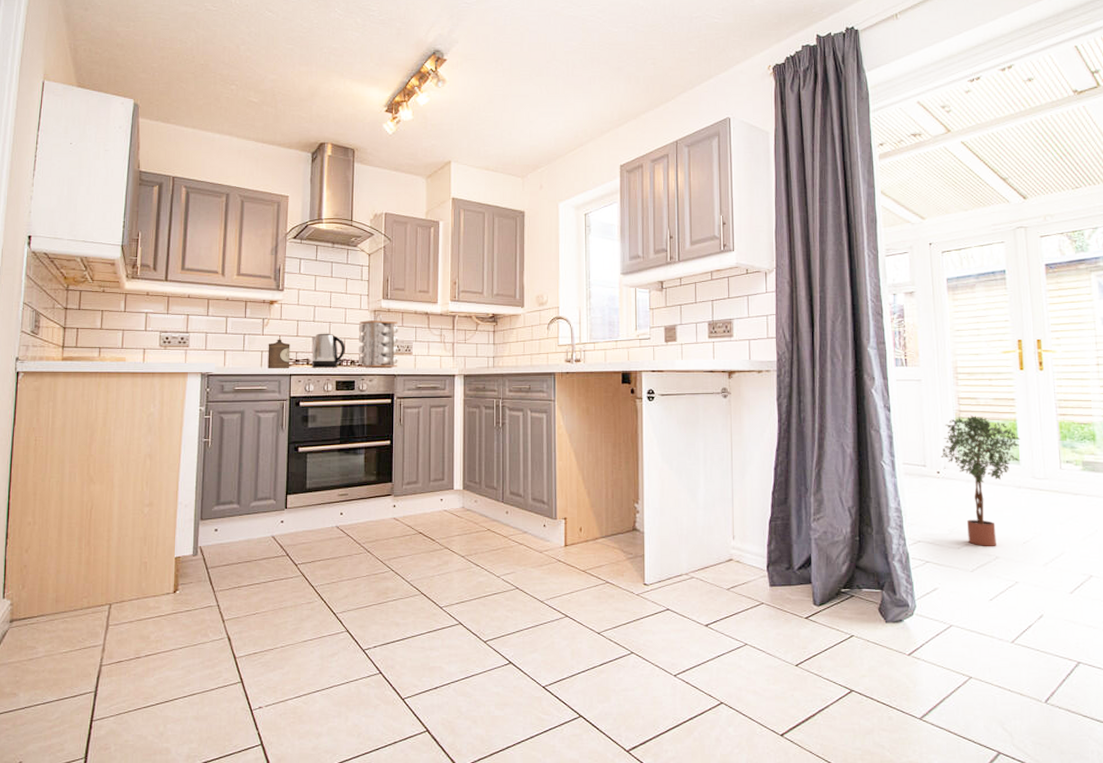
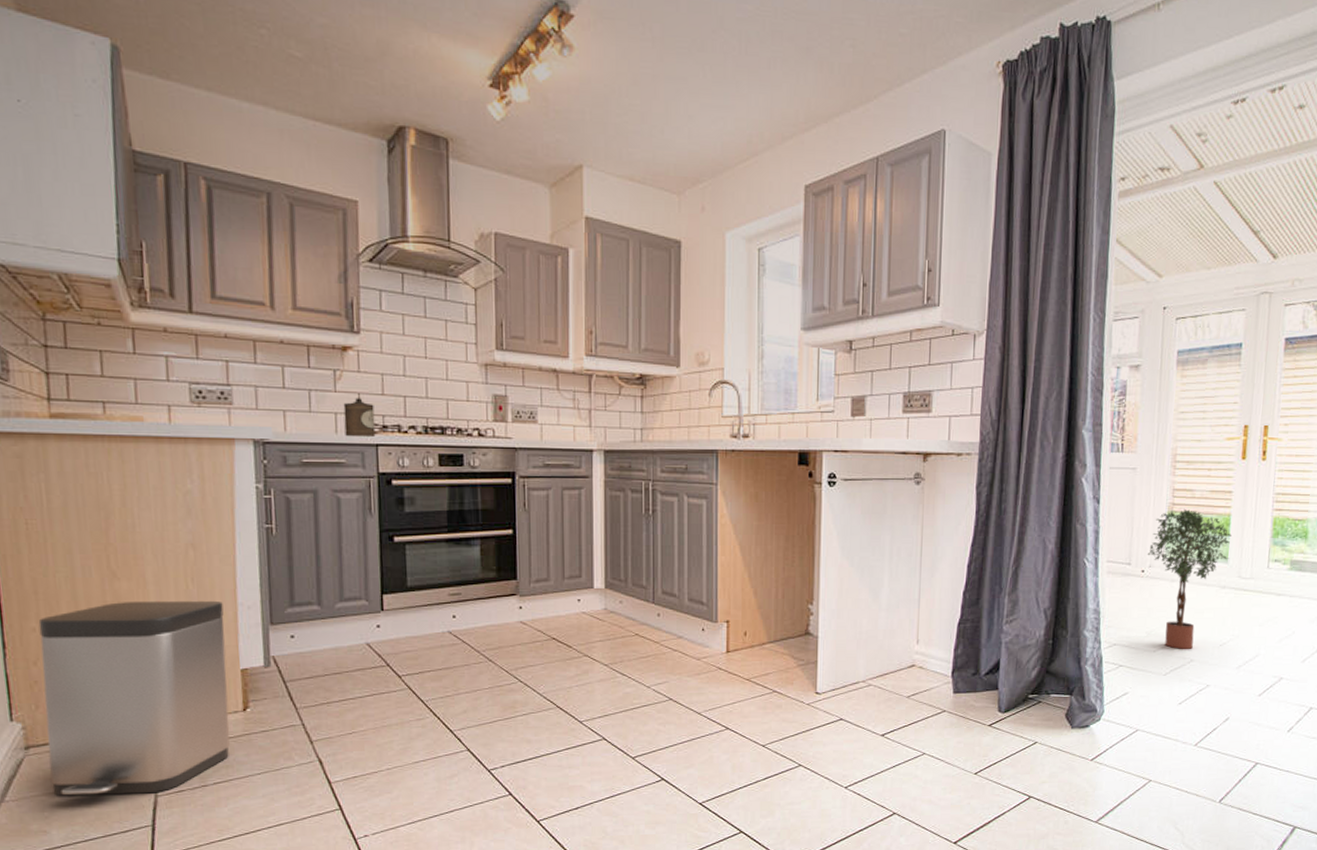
pedal bin: none [24,500,167,663] -> present [38,600,230,796]
kettle: present [311,333,345,369] -> none [403,392,449,439]
spice rack: present [358,313,398,369] -> none [465,368,519,440]

